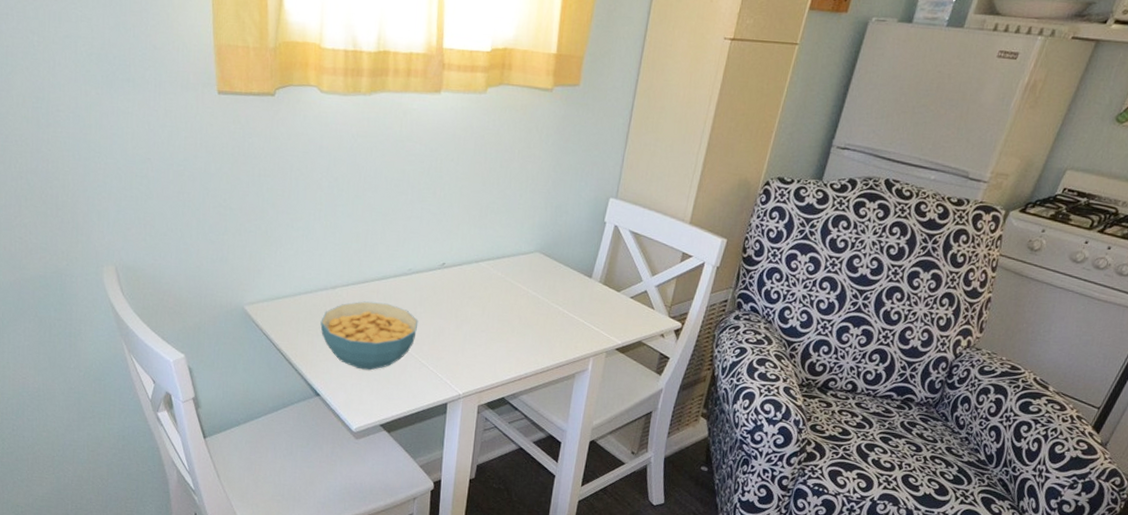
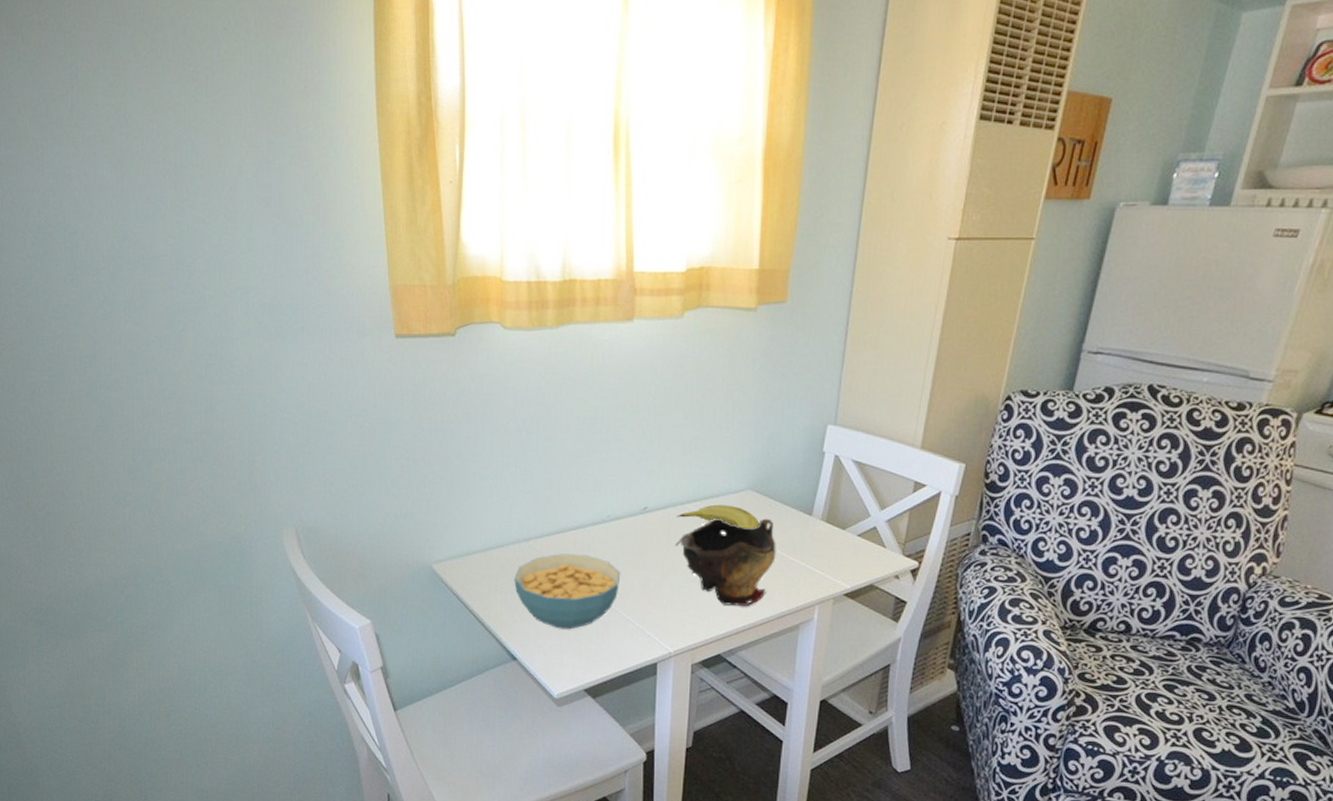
decorative bowl: none [469,276,559,356] -> present [676,518,776,606]
fruit: none [471,264,545,288] -> present [677,504,760,530]

